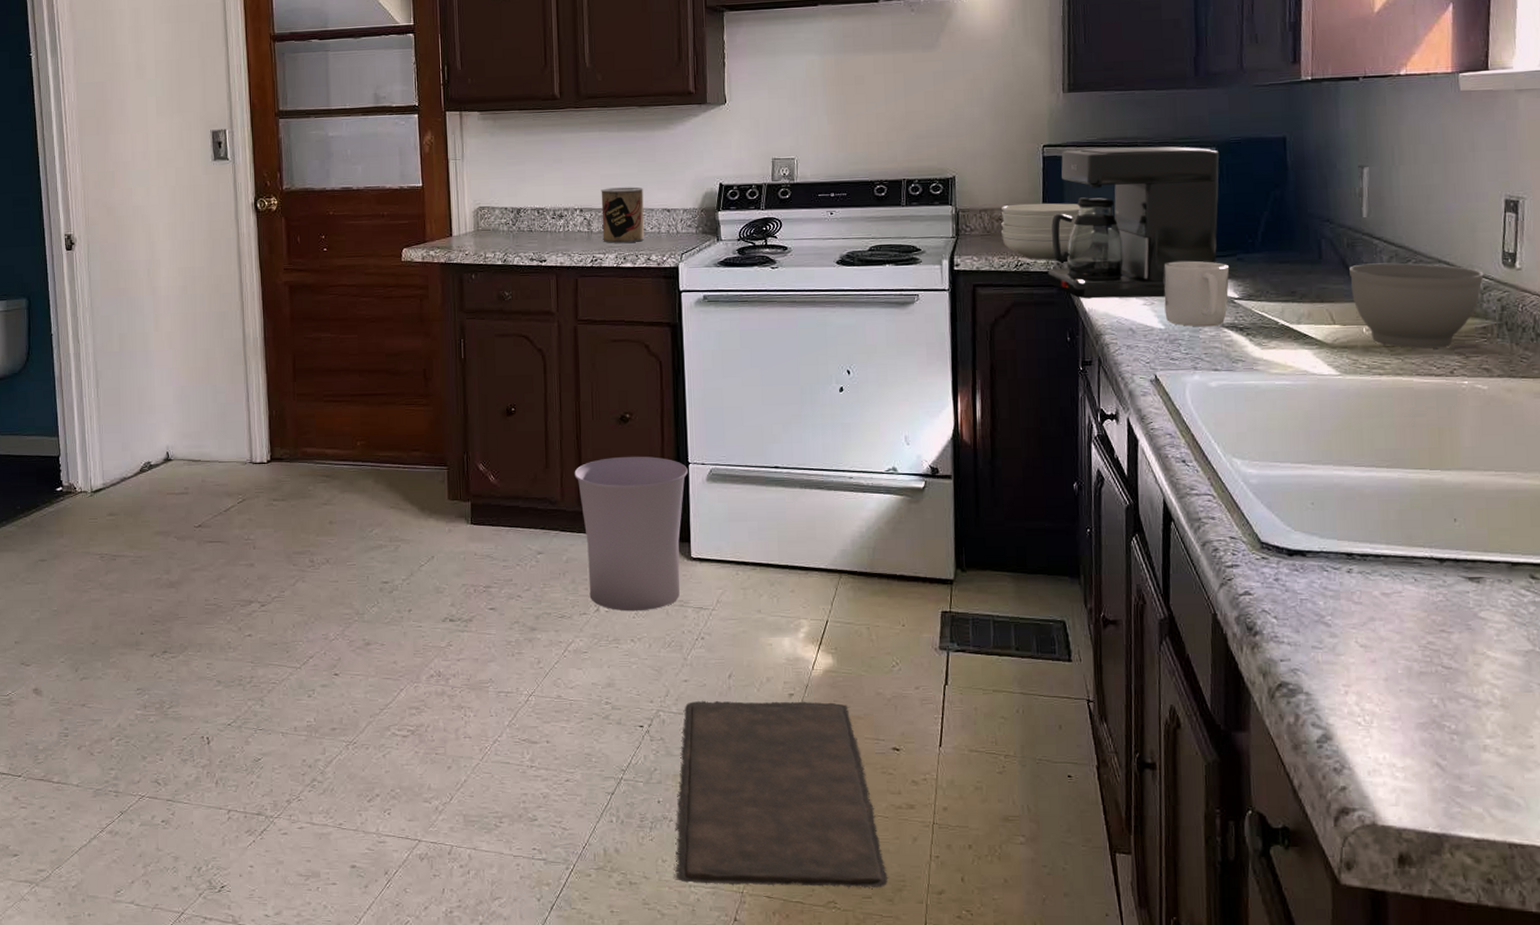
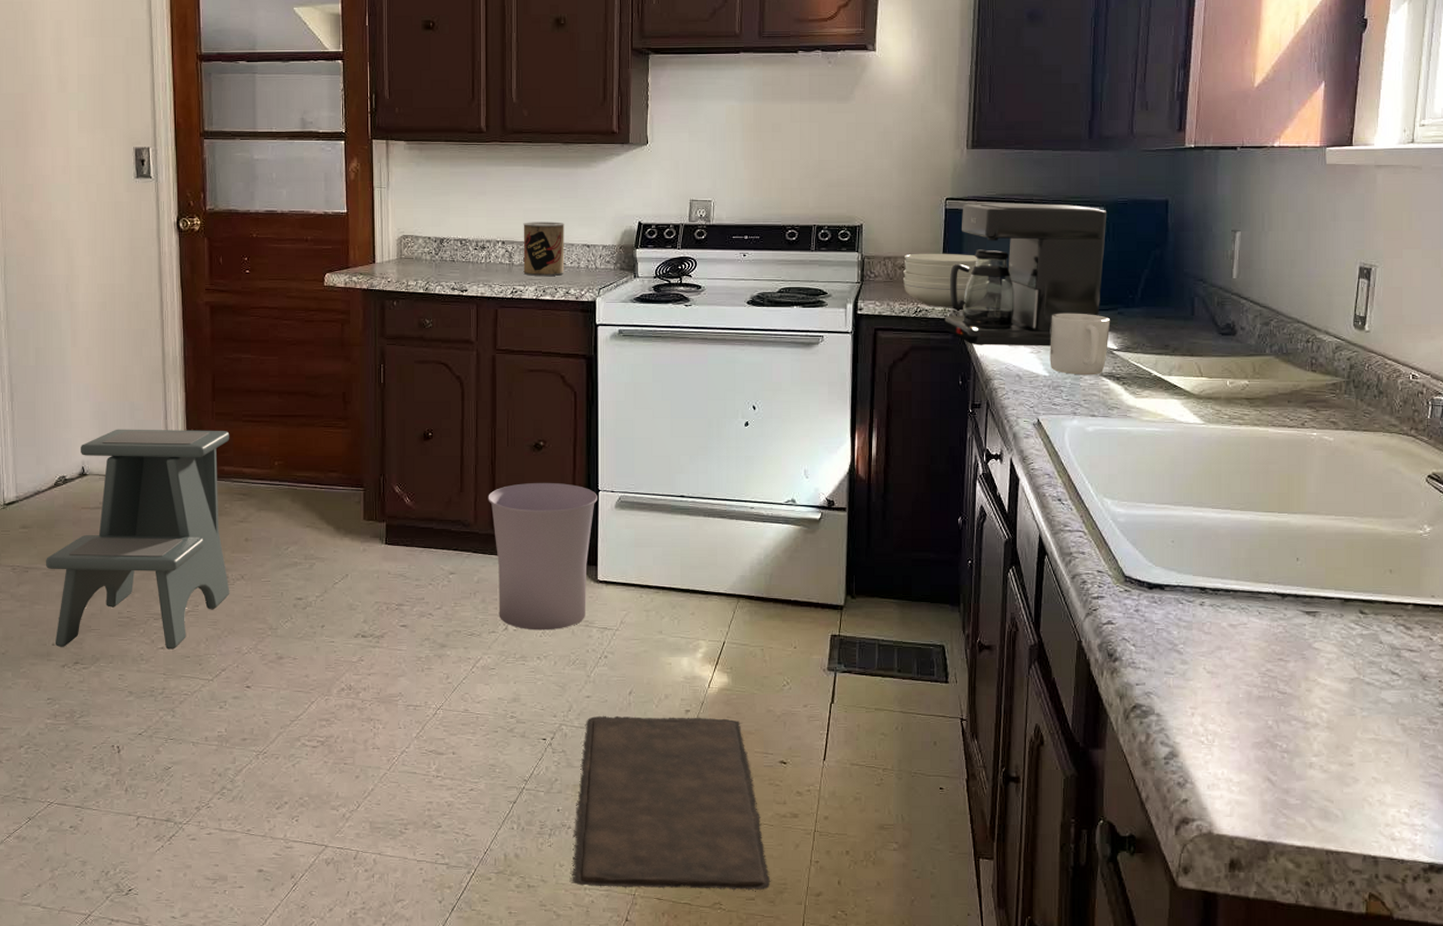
step stool: none [132,411,316,637] -> present [45,429,230,650]
flower pot: present [1349,263,1484,349] -> none [1218,321,1337,402]

